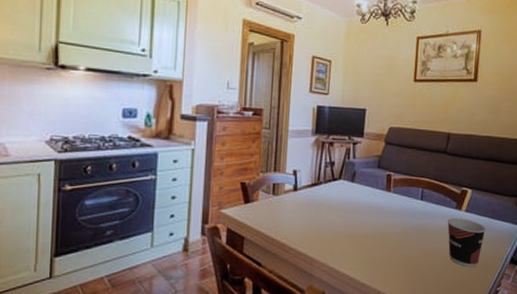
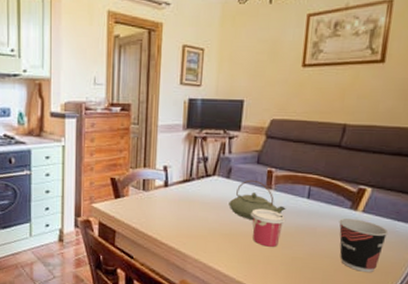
teapot: none [353,183,403,223] -> present [229,179,286,221]
cup: none [373,210,403,247] -> present [251,208,286,247]

